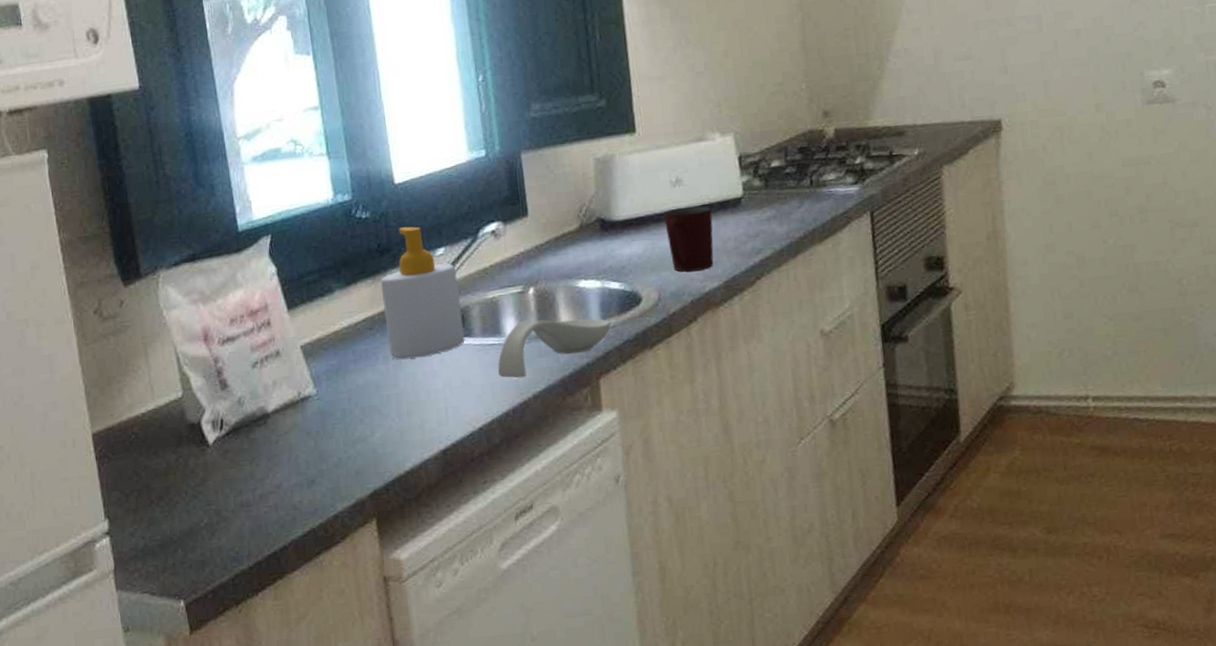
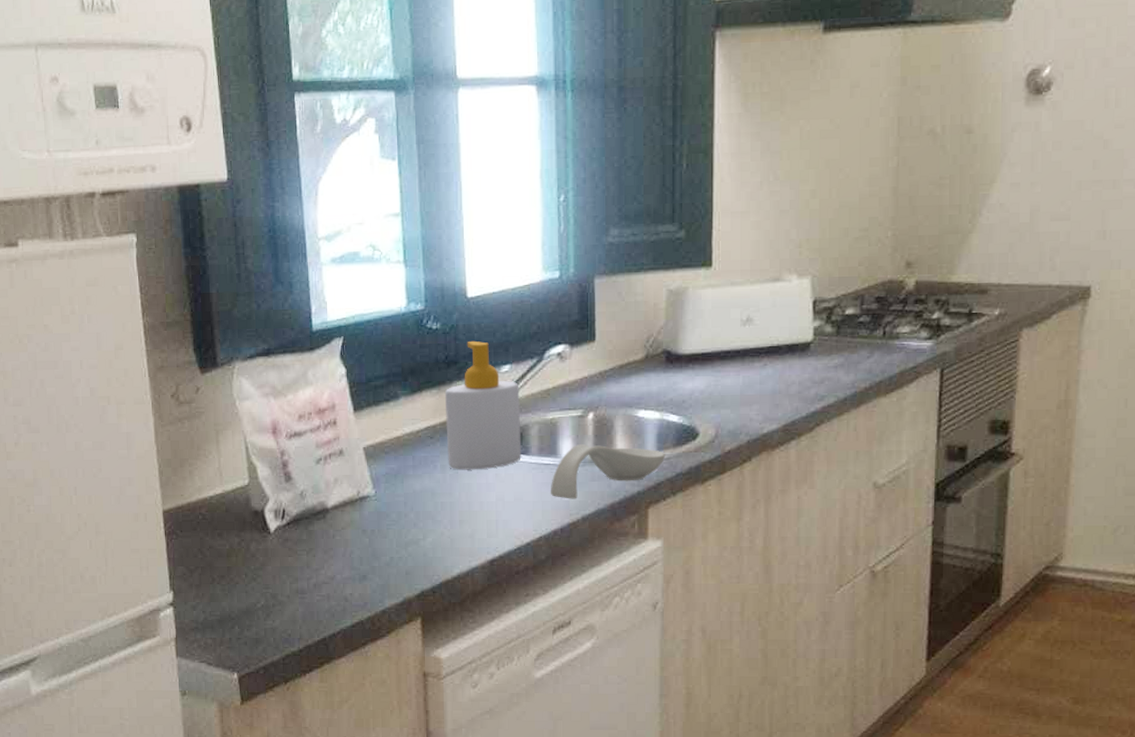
mug: present [664,206,714,272] -> none [730,346,779,411]

